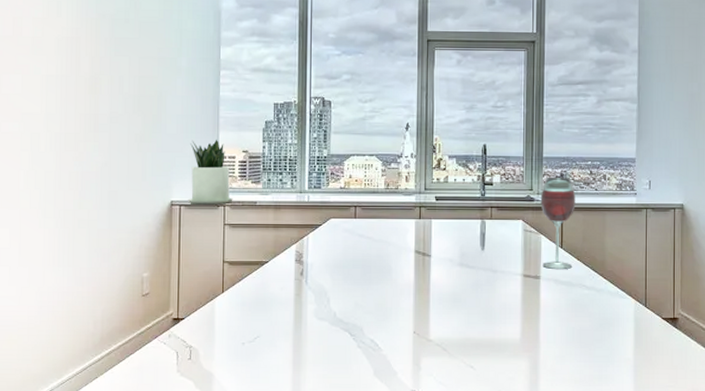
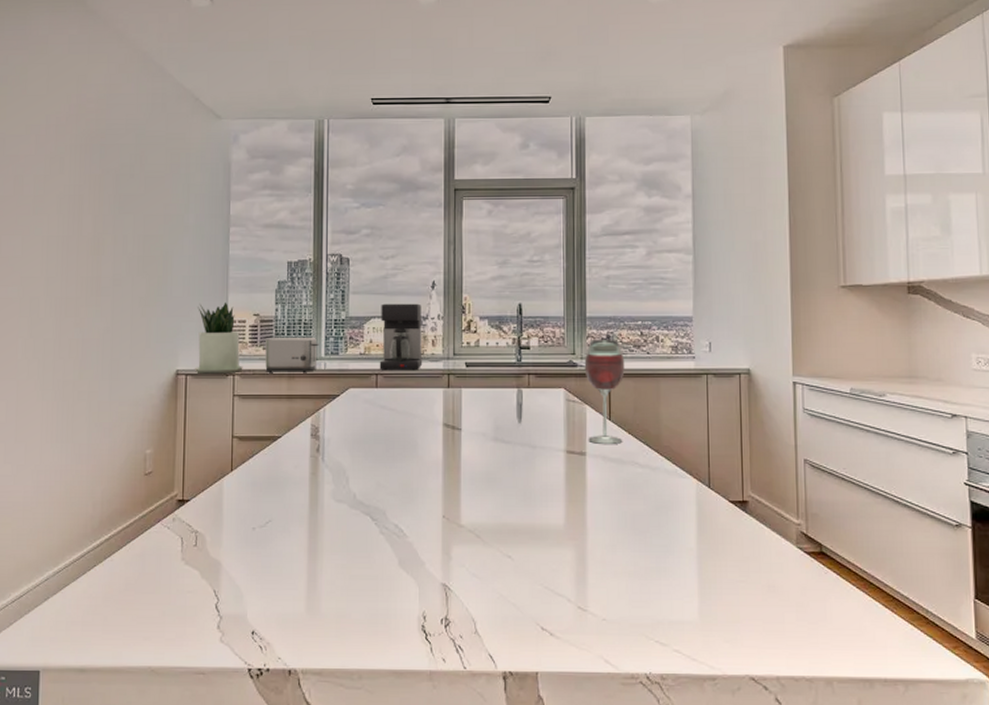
toaster: none [254,172,303,204] -> present [265,337,319,372]
coffee maker: none [358,143,397,204] -> present [379,303,423,371]

